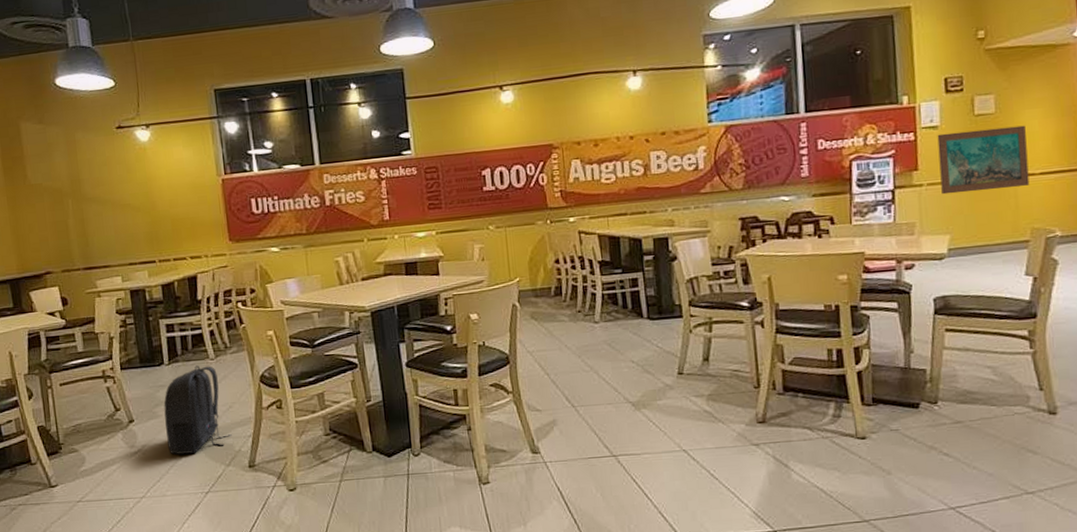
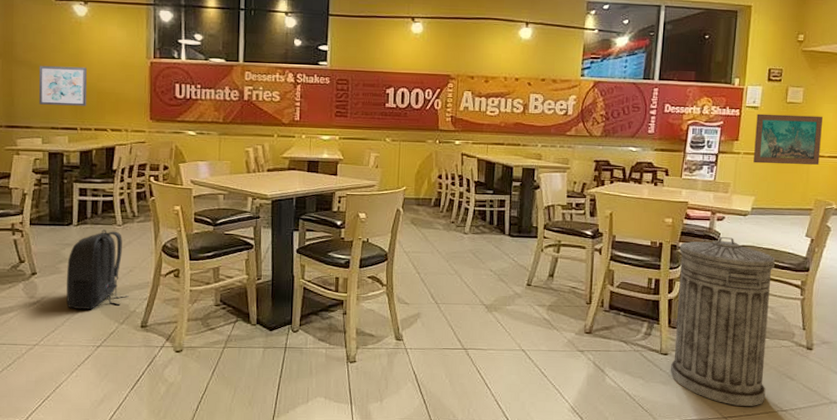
wall art: none [109,194,162,241] -> present [39,65,87,106]
trash can: none [861,288,1003,493] -> present [670,237,775,406]

